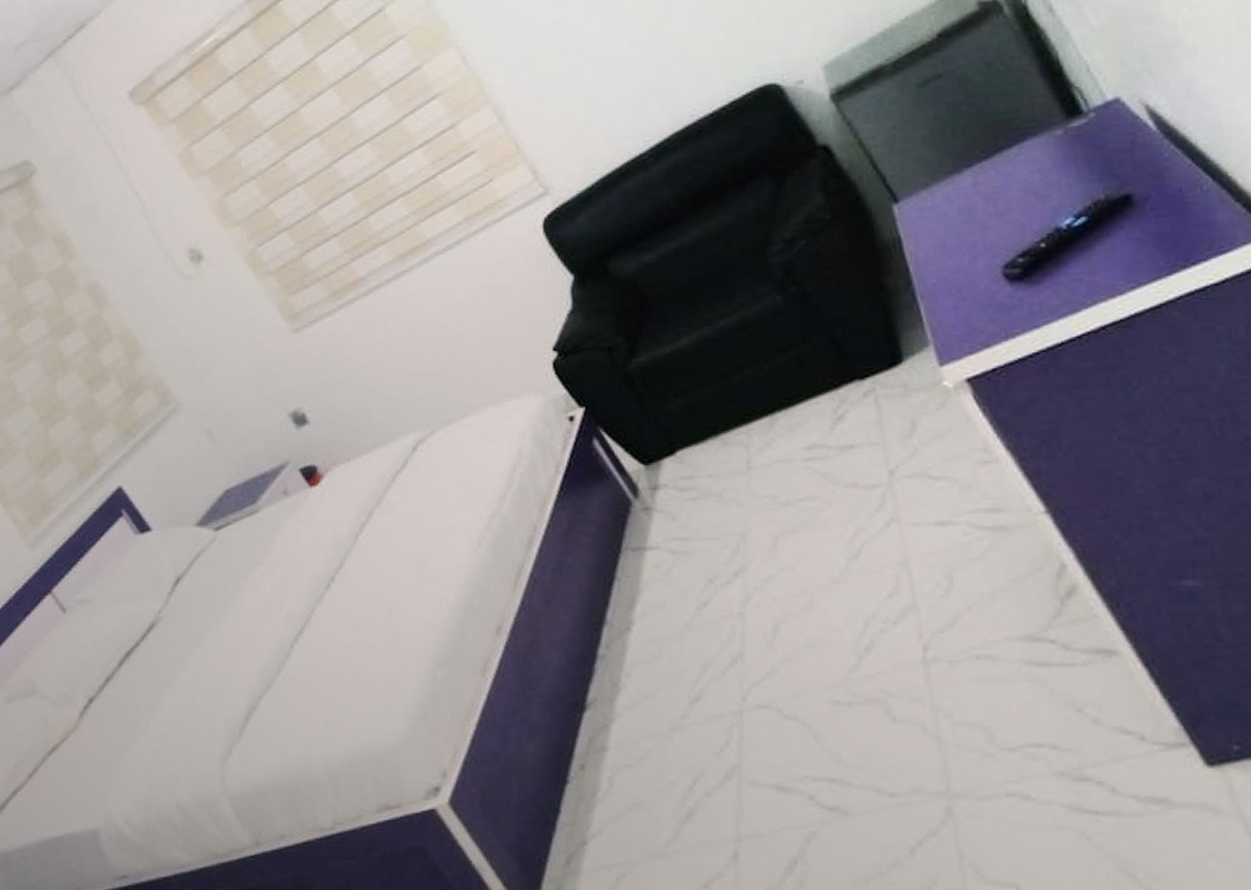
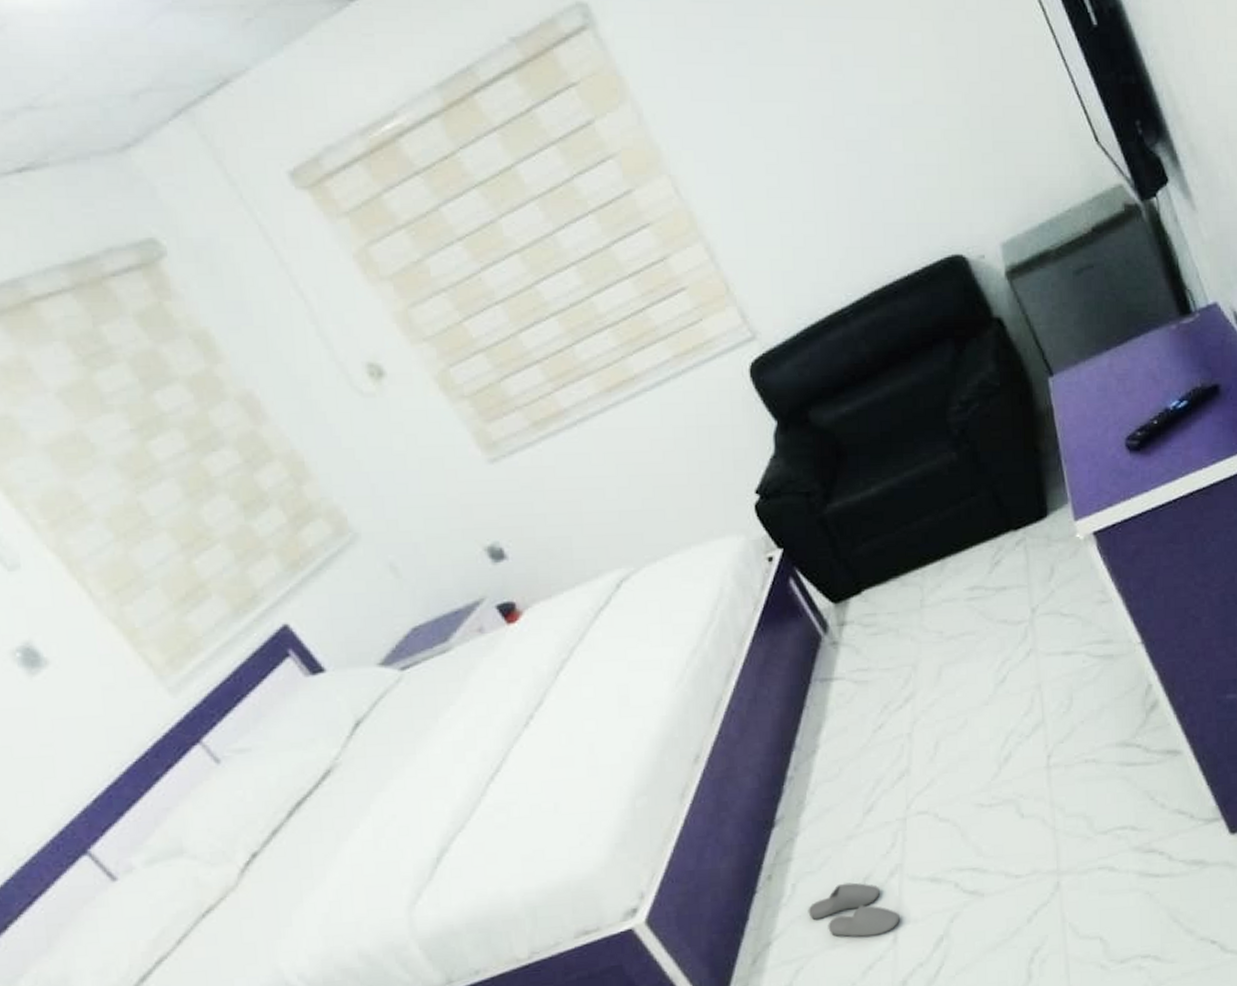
slippers: none [628,782,740,848] -> present [808,882,900,937]

